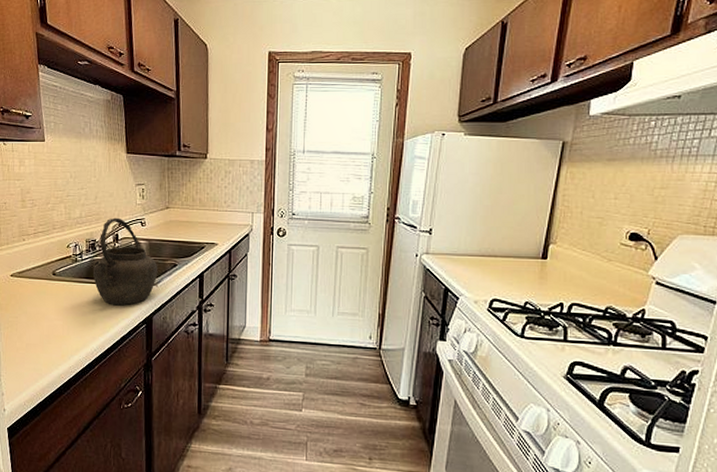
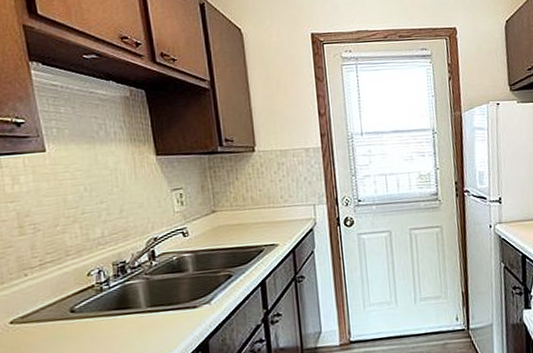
kettle: present [92,217,157,306] -> none [124,230,209,337]

